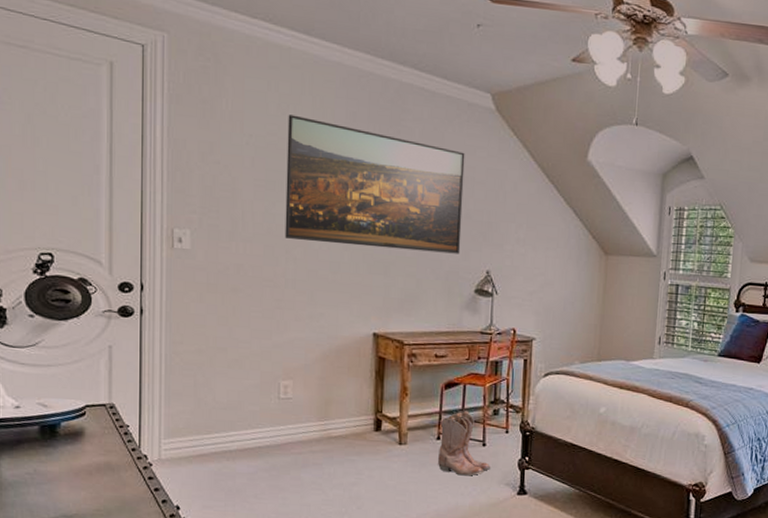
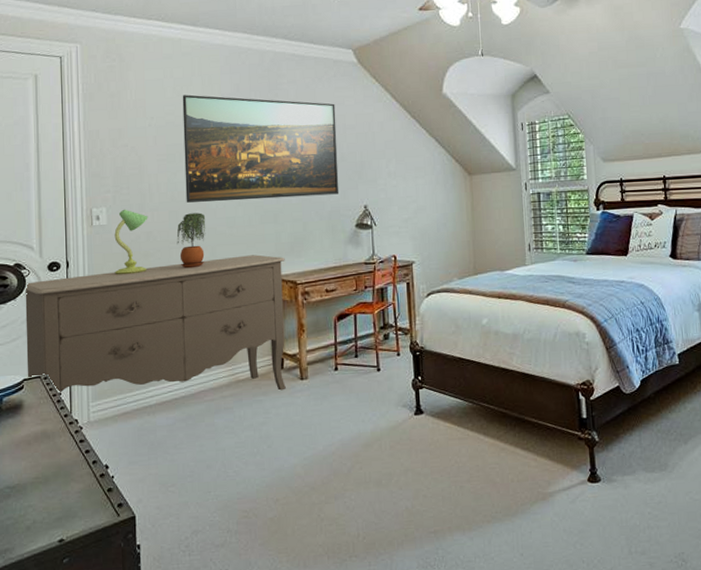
dresser: none [89,300,393,453] -> present [24,254,286,393]
table lamp: none [196,234,240,309] -> present [114,209,148,275]
potted plant: none [271,250,306,312] -> present [177,213,206,269]
boots: present [438,411,491,476] -> none [337,339,388,403]

